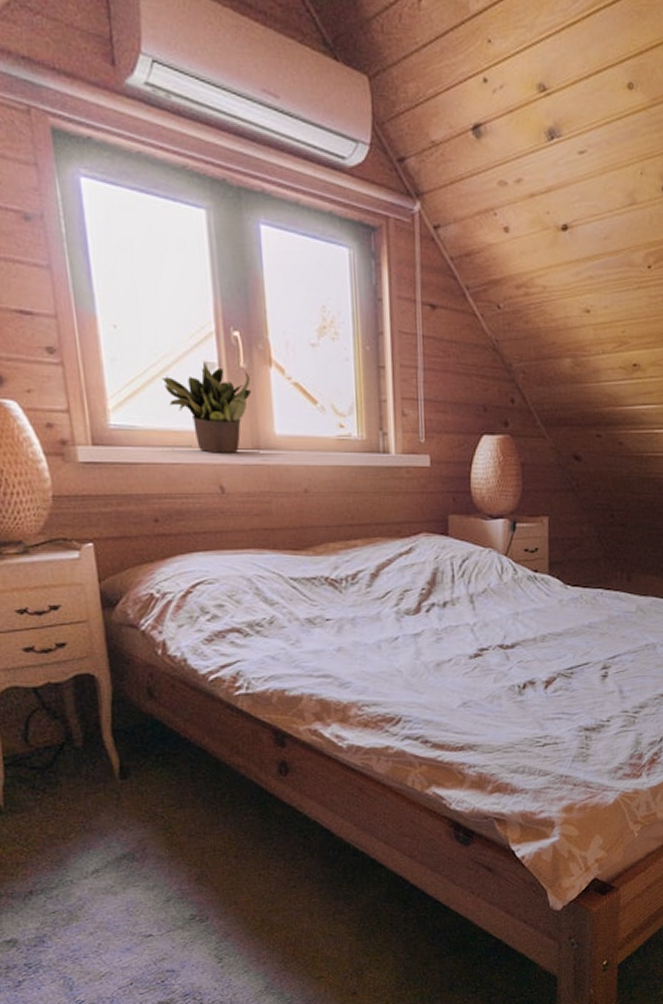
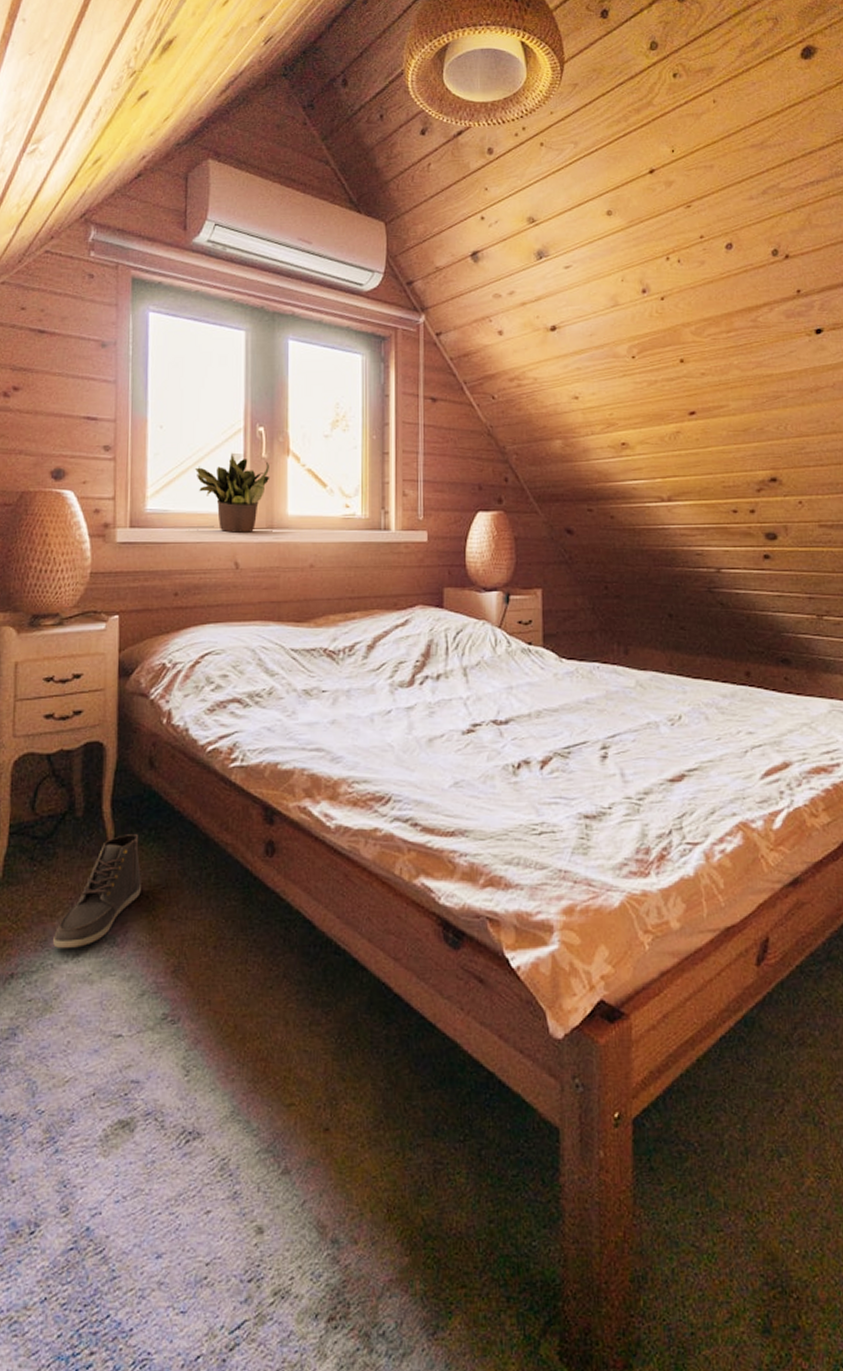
sneaker: none [69,760,155,867] -> present [53,833,141,949]

